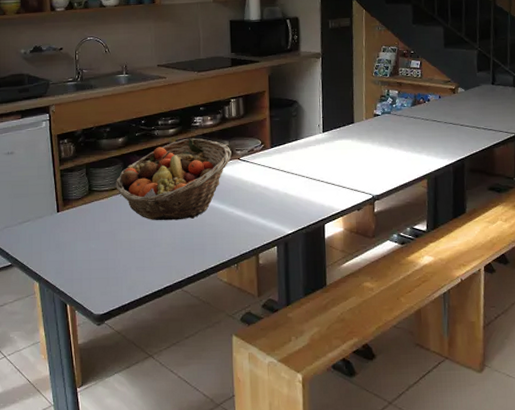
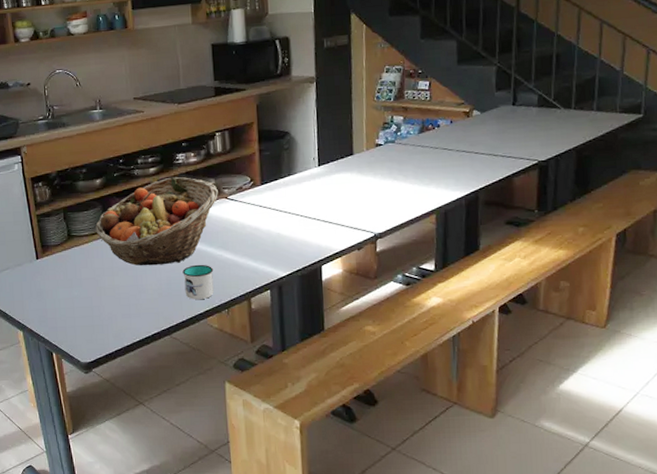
mug: none [196,220,225,255] -> present [182,264,214,300]

